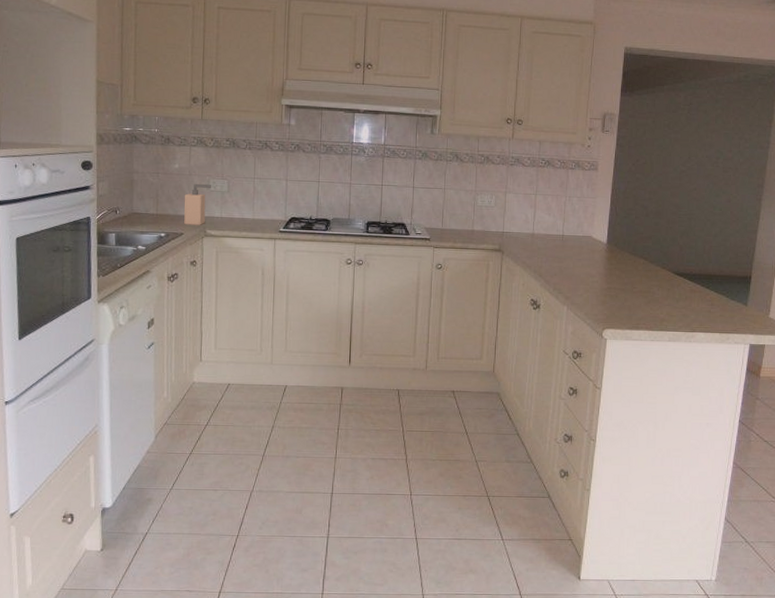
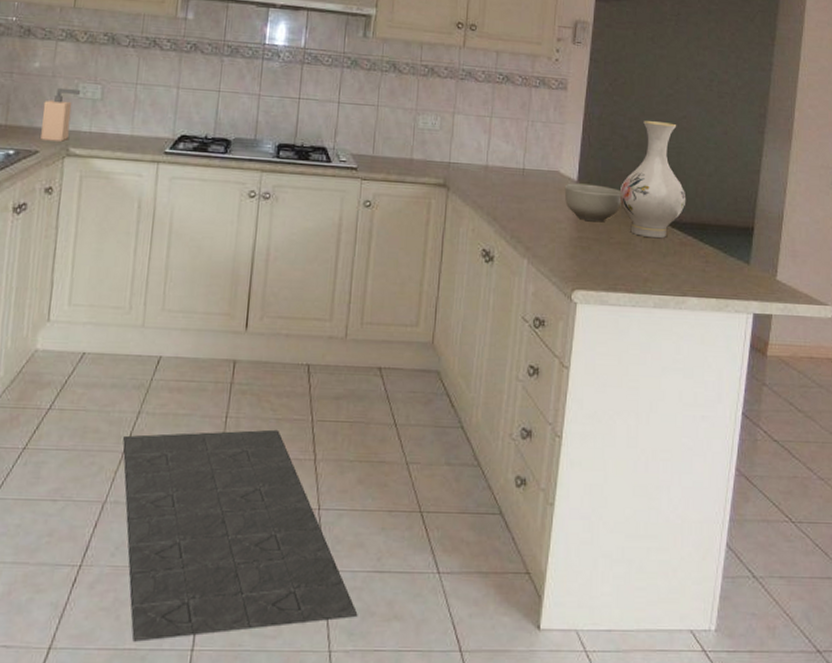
floor mat: none [262,438,443,588] -> present [123,429,358,642]
bowl: none [596,245,643,276] -> present [564,183,622,222]
vase: none [641,193,696,287] -> present [619,121,687,239]

